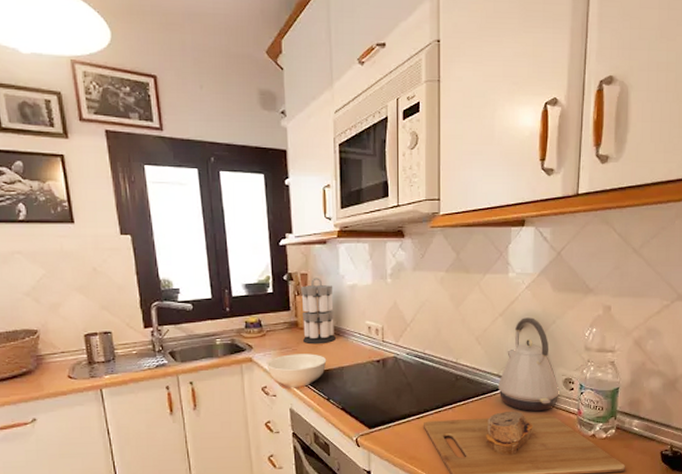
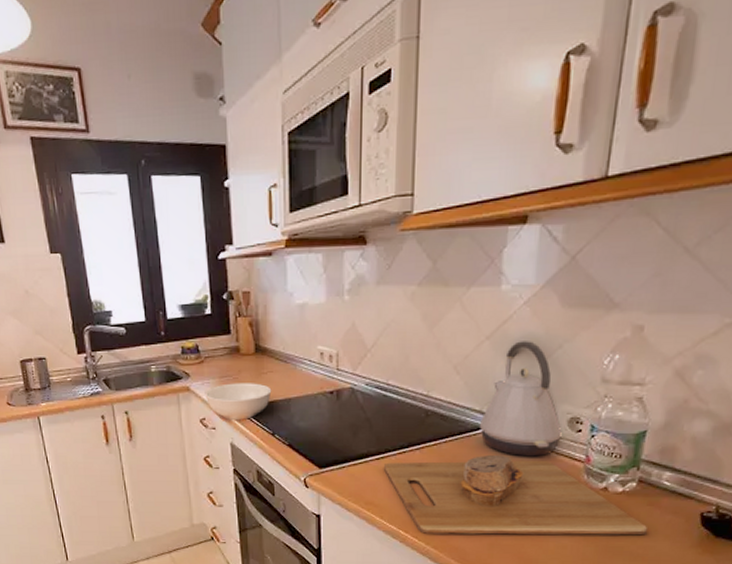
spice rack: present [301,278,336,345] -> none [243,296,282,373]

